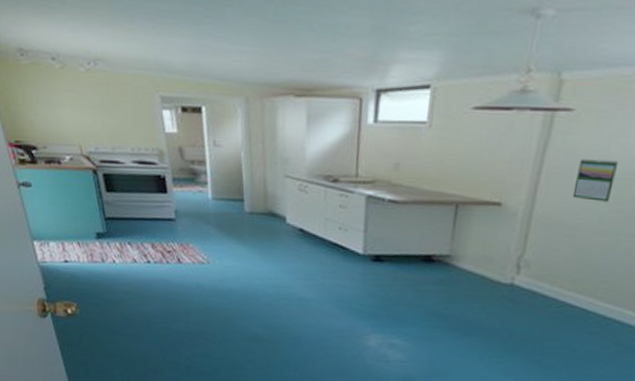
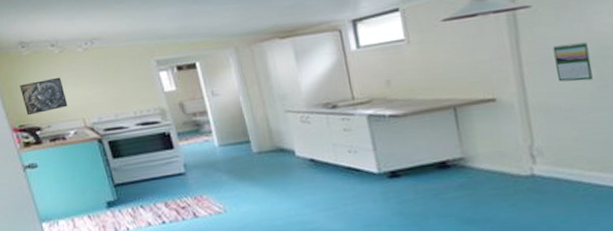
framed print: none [17,96,65,132] -> present [20,77,68,116]

